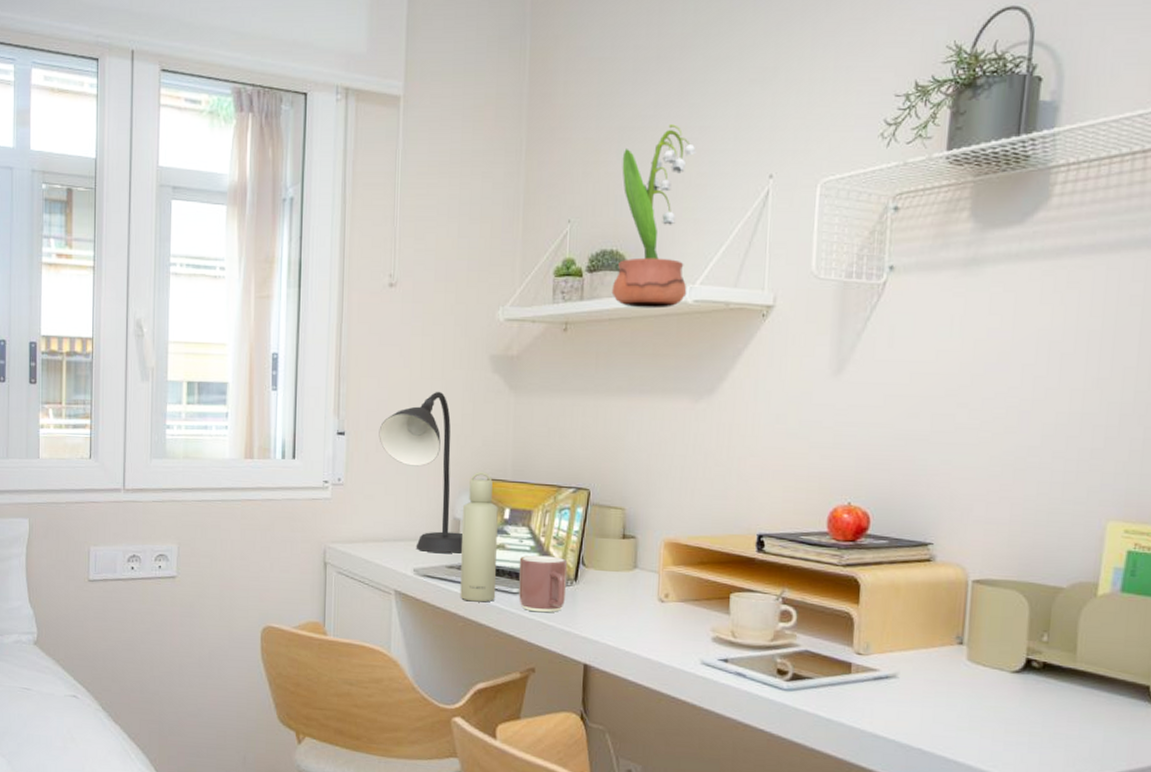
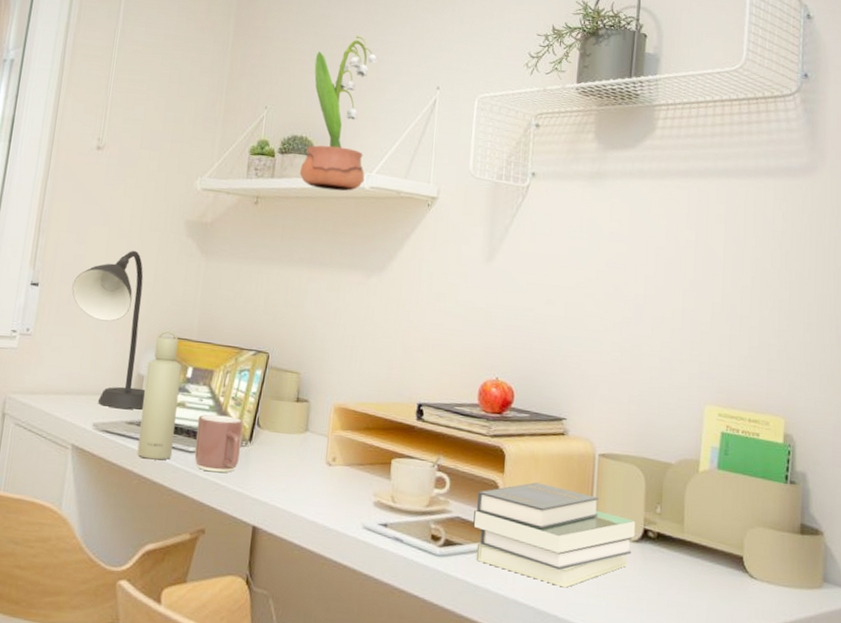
books: none [824,613,1017,721] -> present [473,482,636,588]

